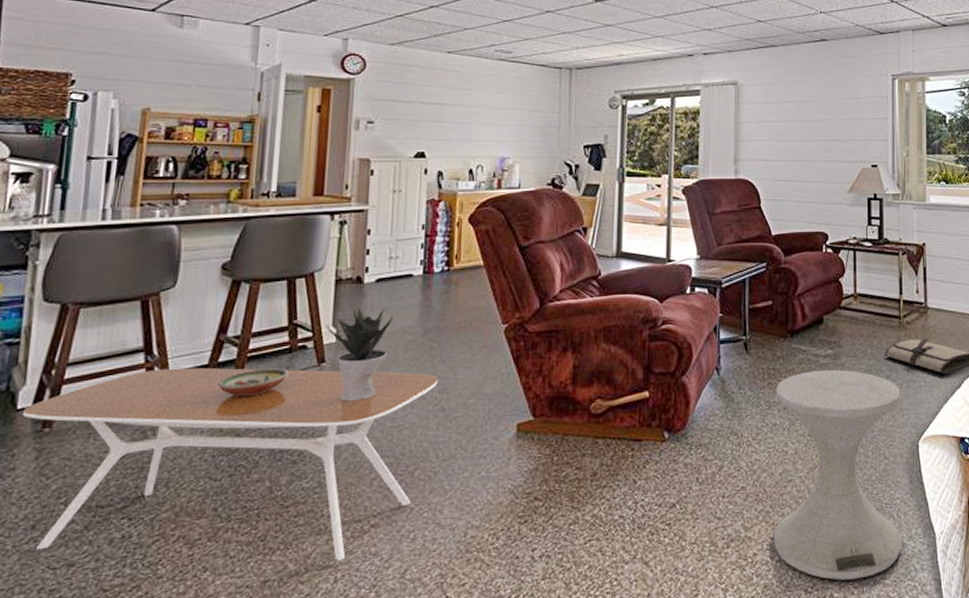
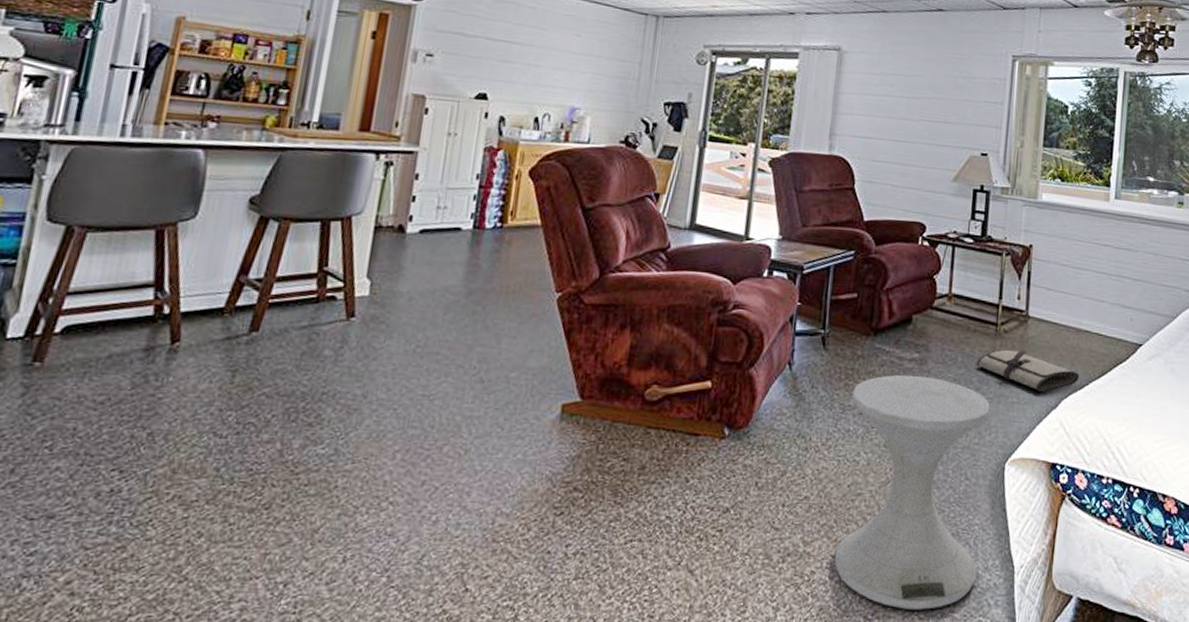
coffee table: present [22,367,438,561] -> none [11,307,479,538]
decorative bowl: present [217,368,289,397] -> none [232,317,313,347]
potted plant: present [326,304,393,401] -> none [359,256,435,363]

